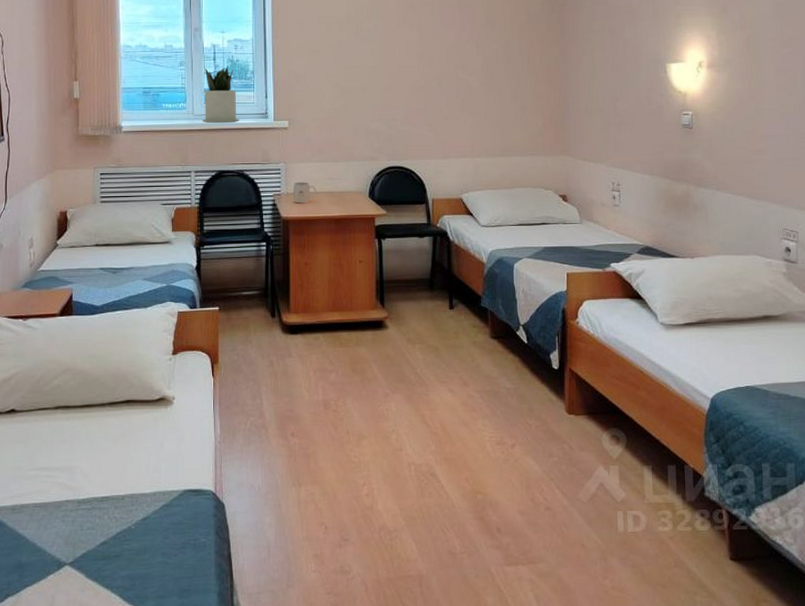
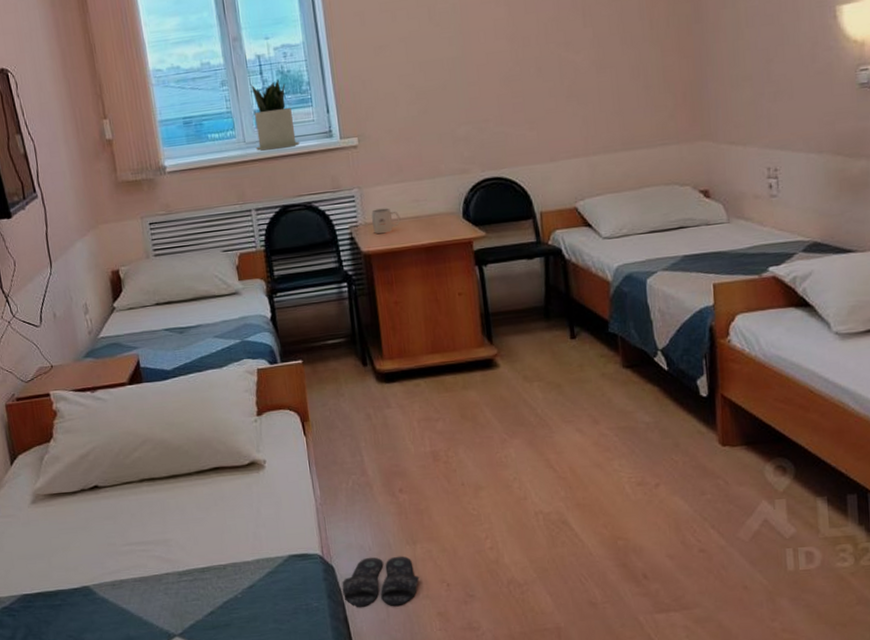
slippers: none [230,496,301,546] -> present [342,556,420,607]

